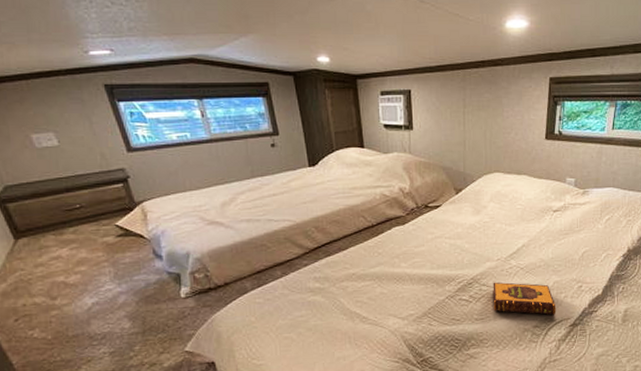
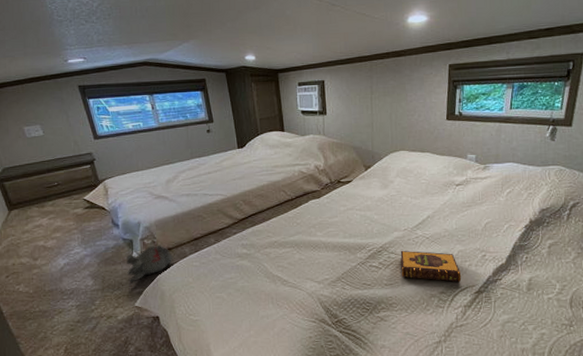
plush toy: none [173,279,231,323] -> present [126,245,173,282]

